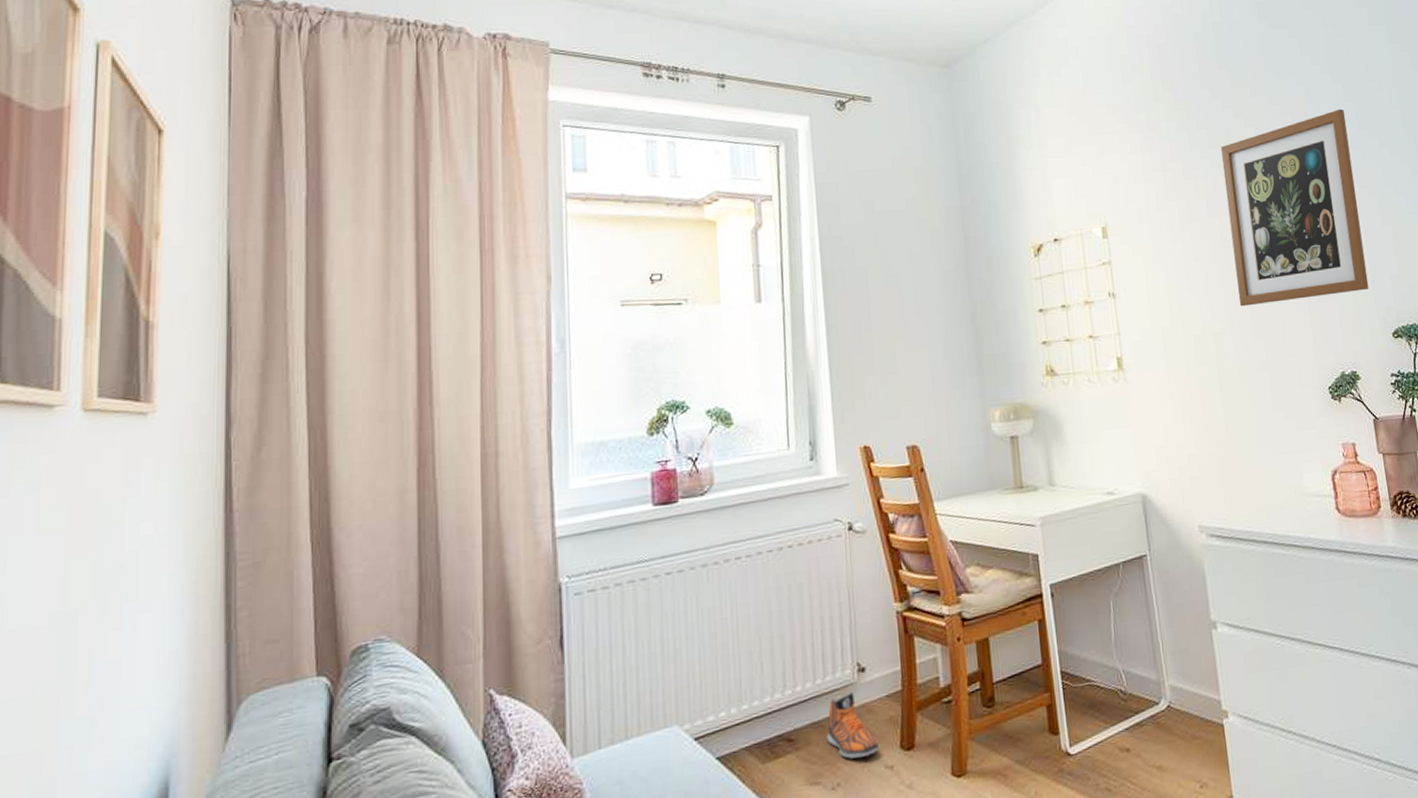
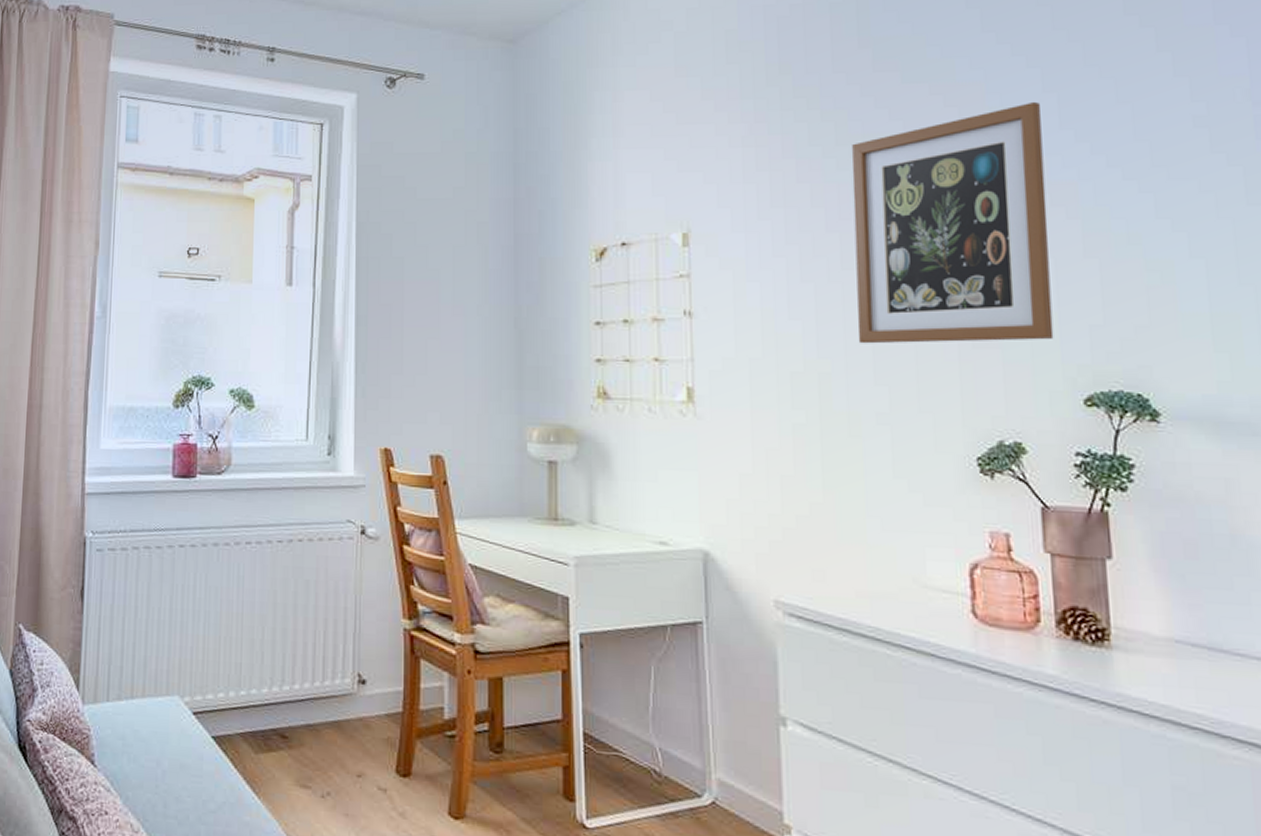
sneaker: present [826,691,879,759] -> none [320,701,373,772]

